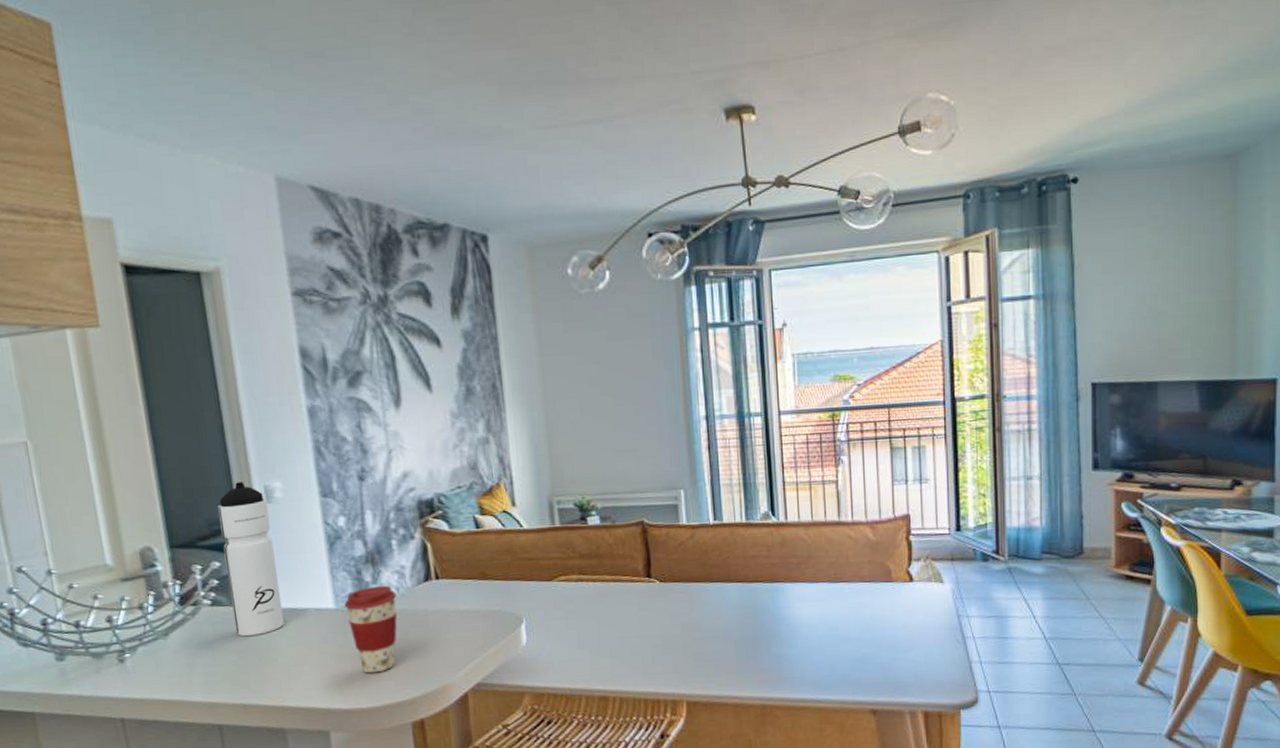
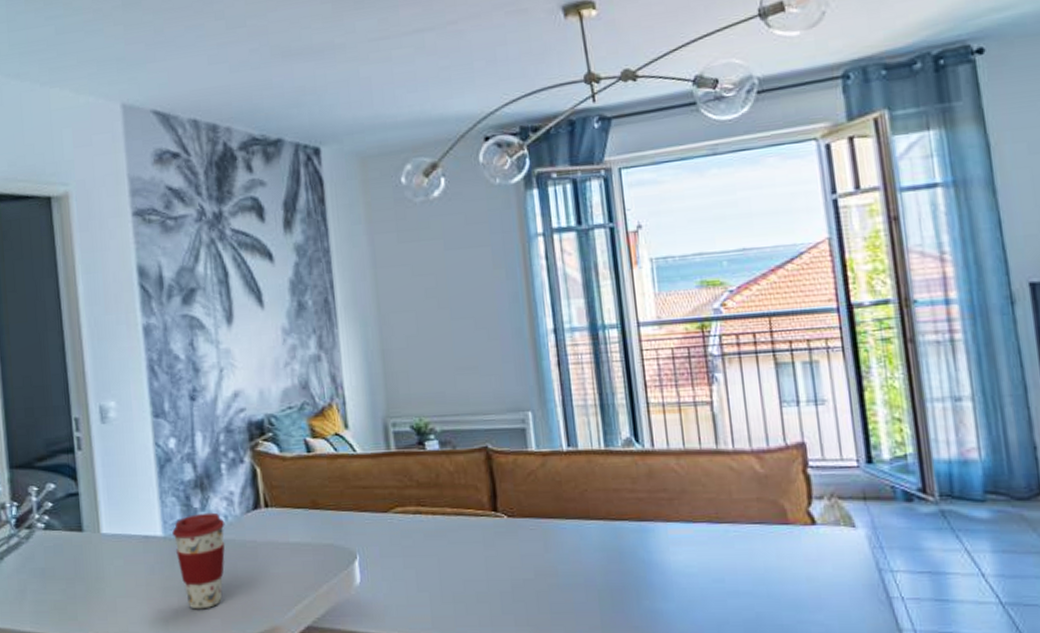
water bottle: present [218,482,284,637] -> none [56,401,113,564]

